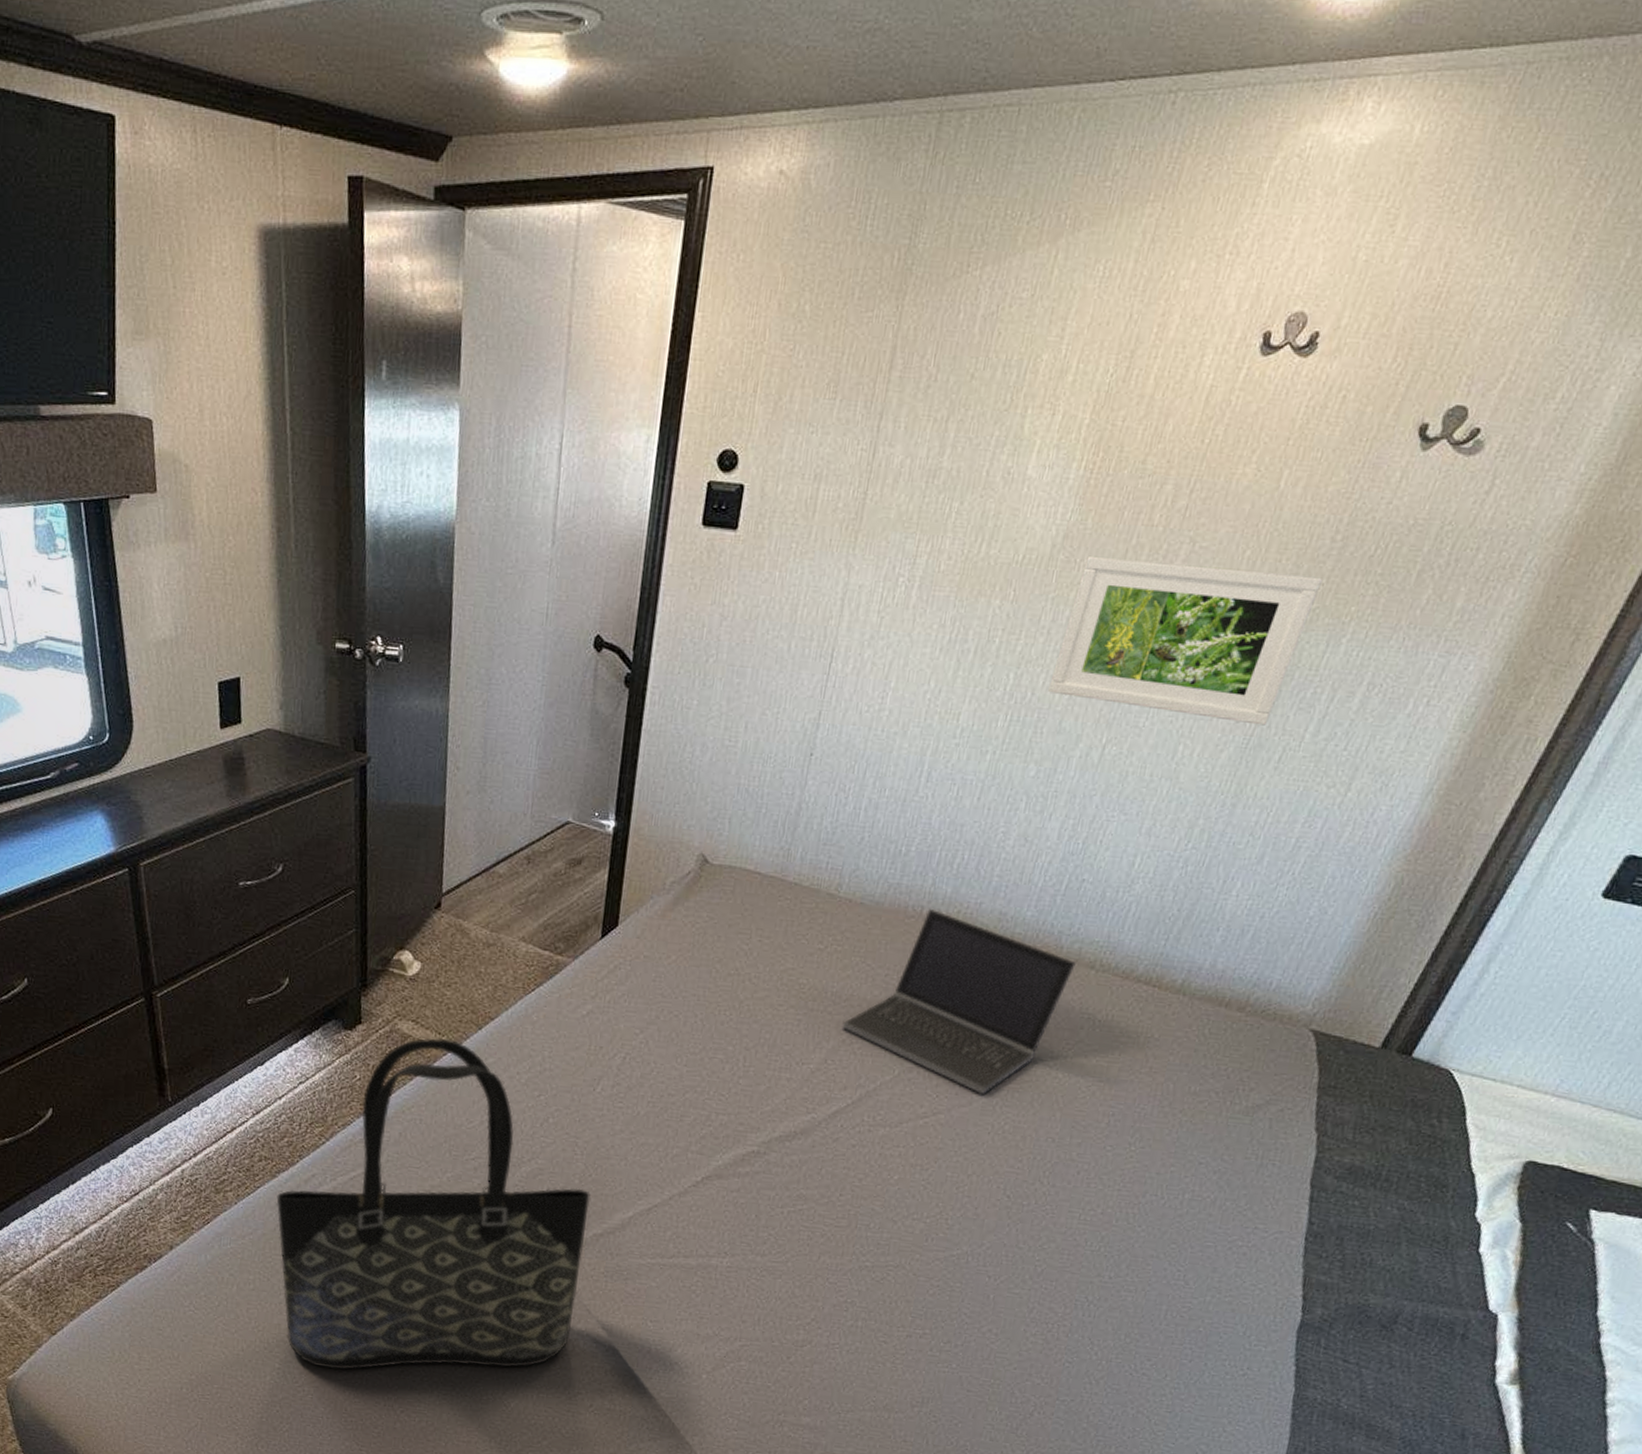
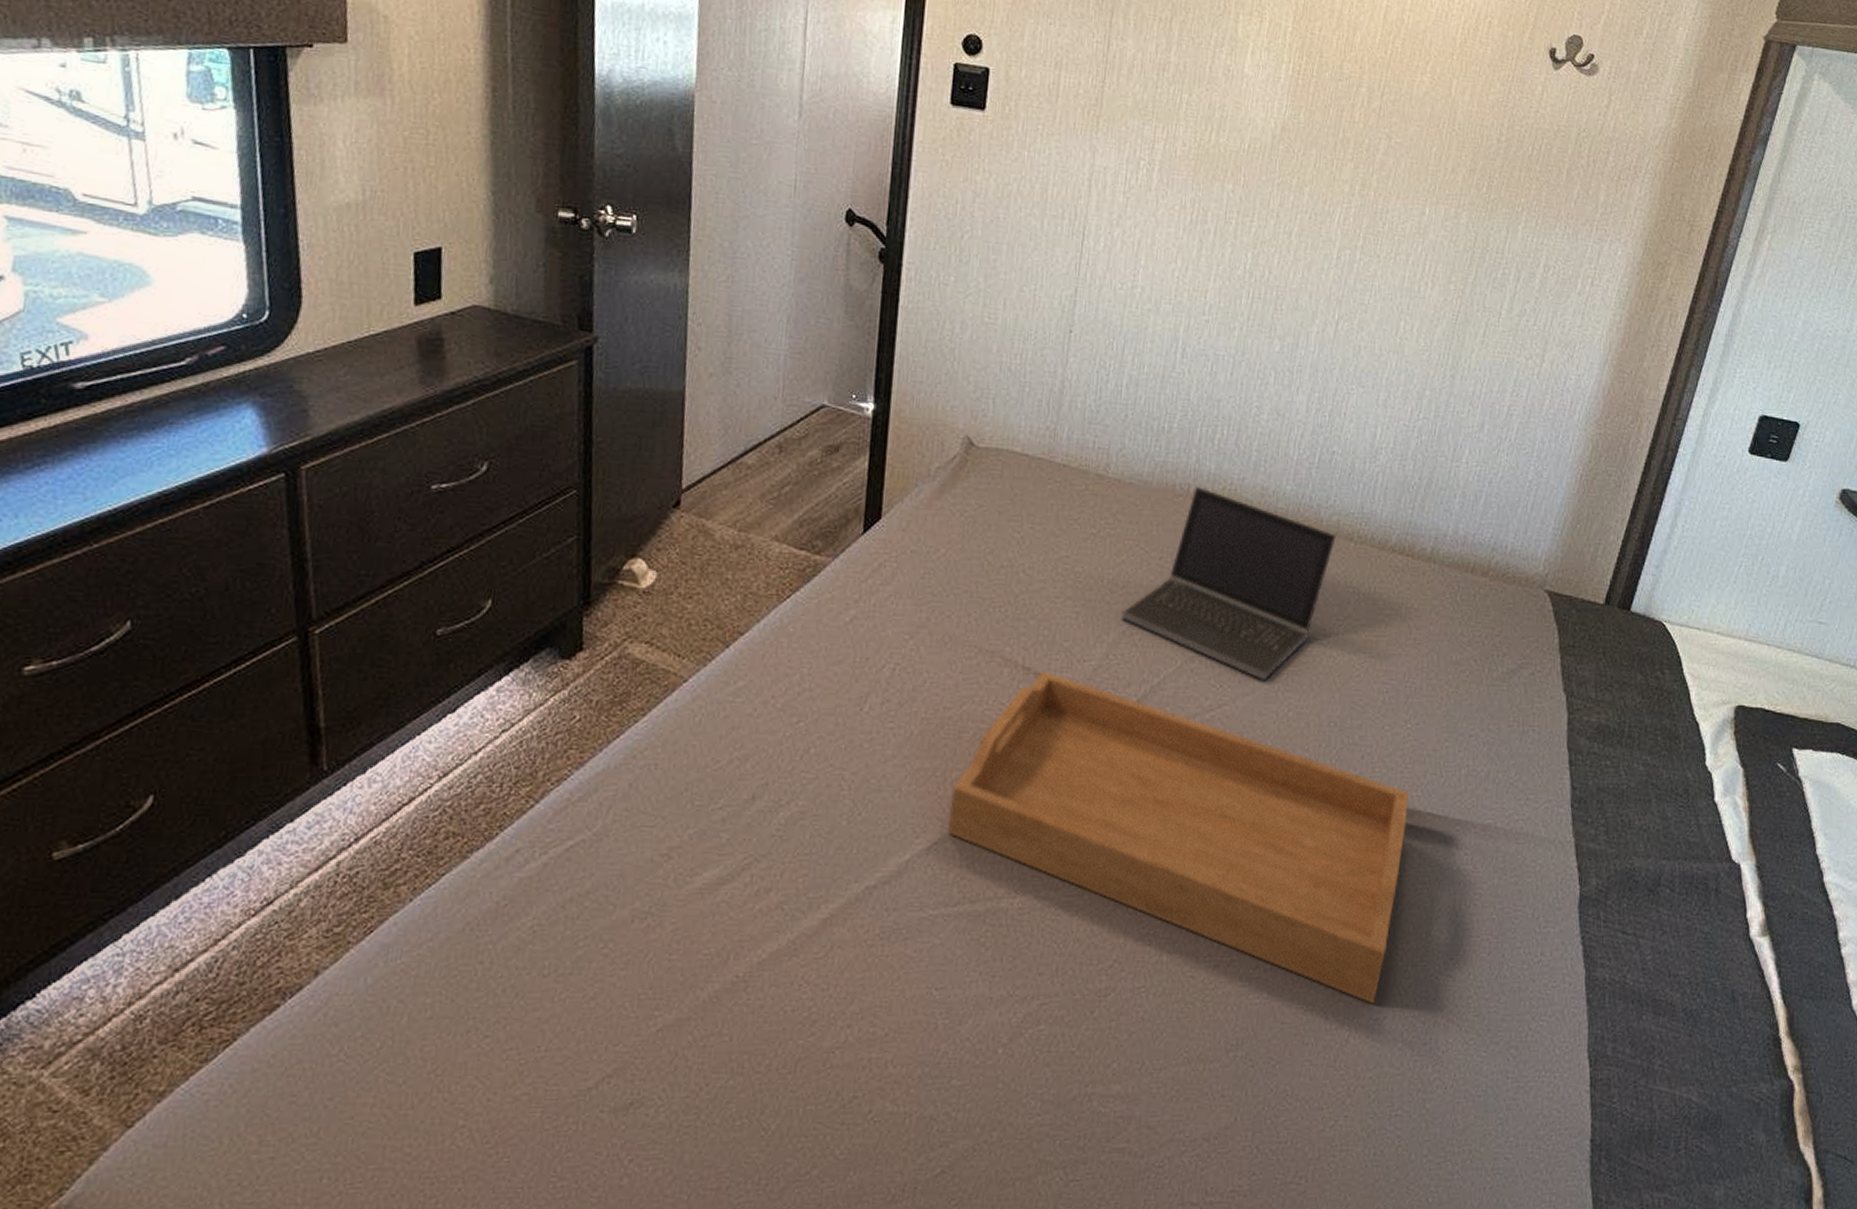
tote bag: present [276,1038,591,1370] -> none [466,661,861,1116]
serving tray: none [666,1069,1126,1388] -> present [947,670,1410,1004]
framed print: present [1048,555,1324,726] -> none [1283,147,1496,303]

